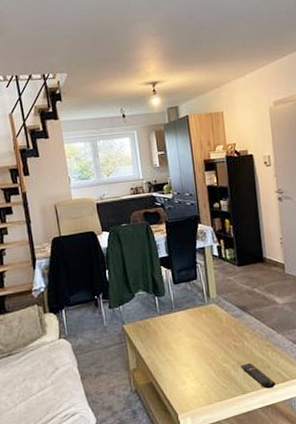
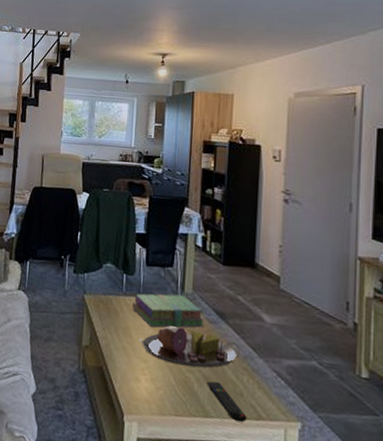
stack of books: none [168,301,231,336] -> present [132,293,205,328]
serving tray: none [179,326,263,361] -> present [139,325,240,368]

